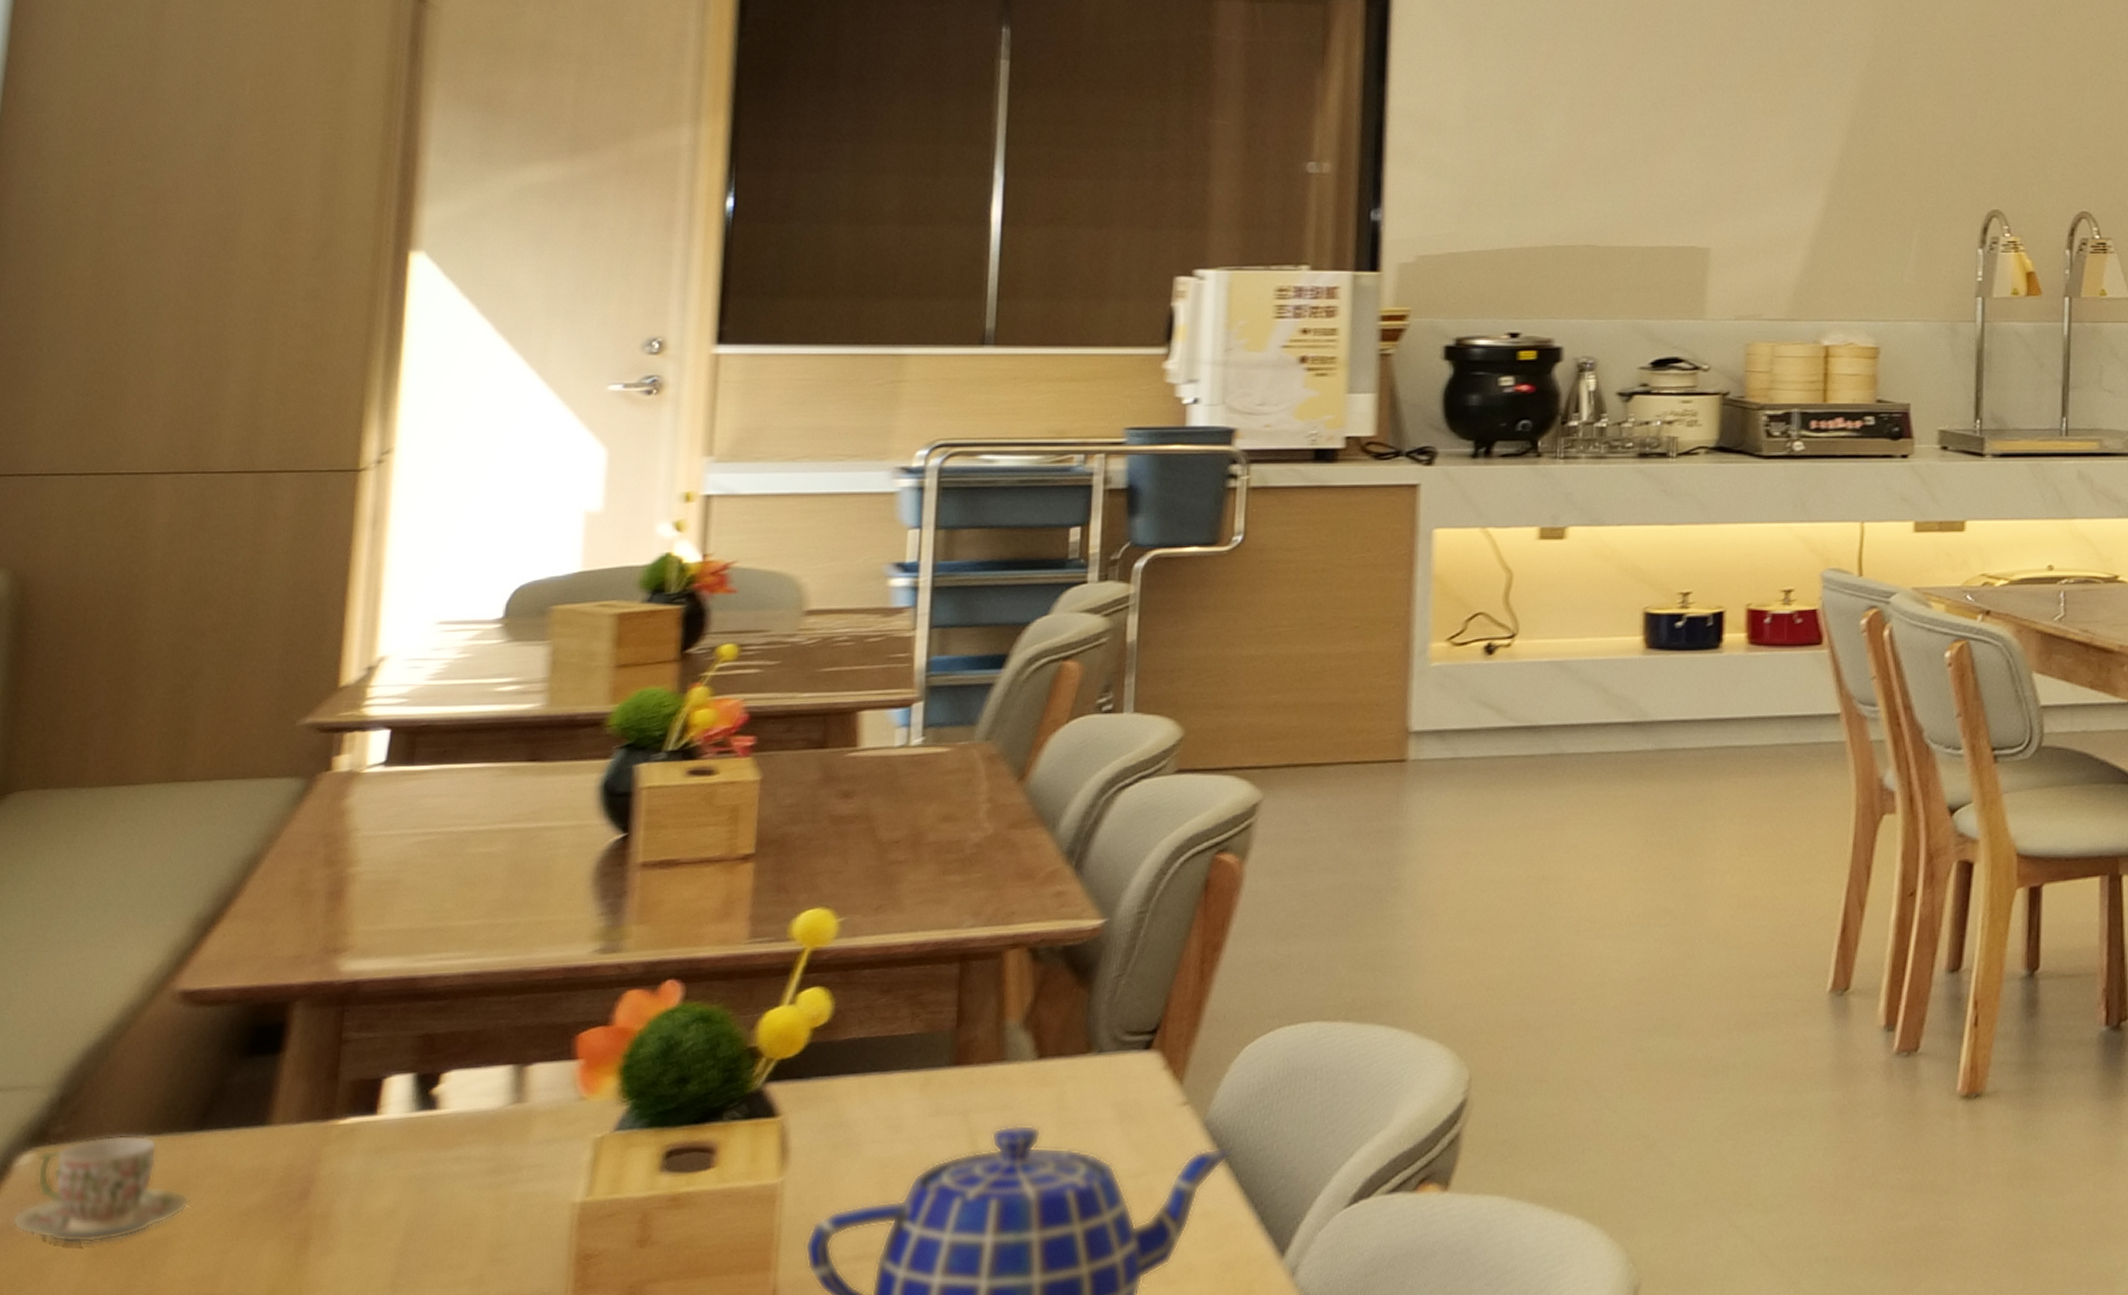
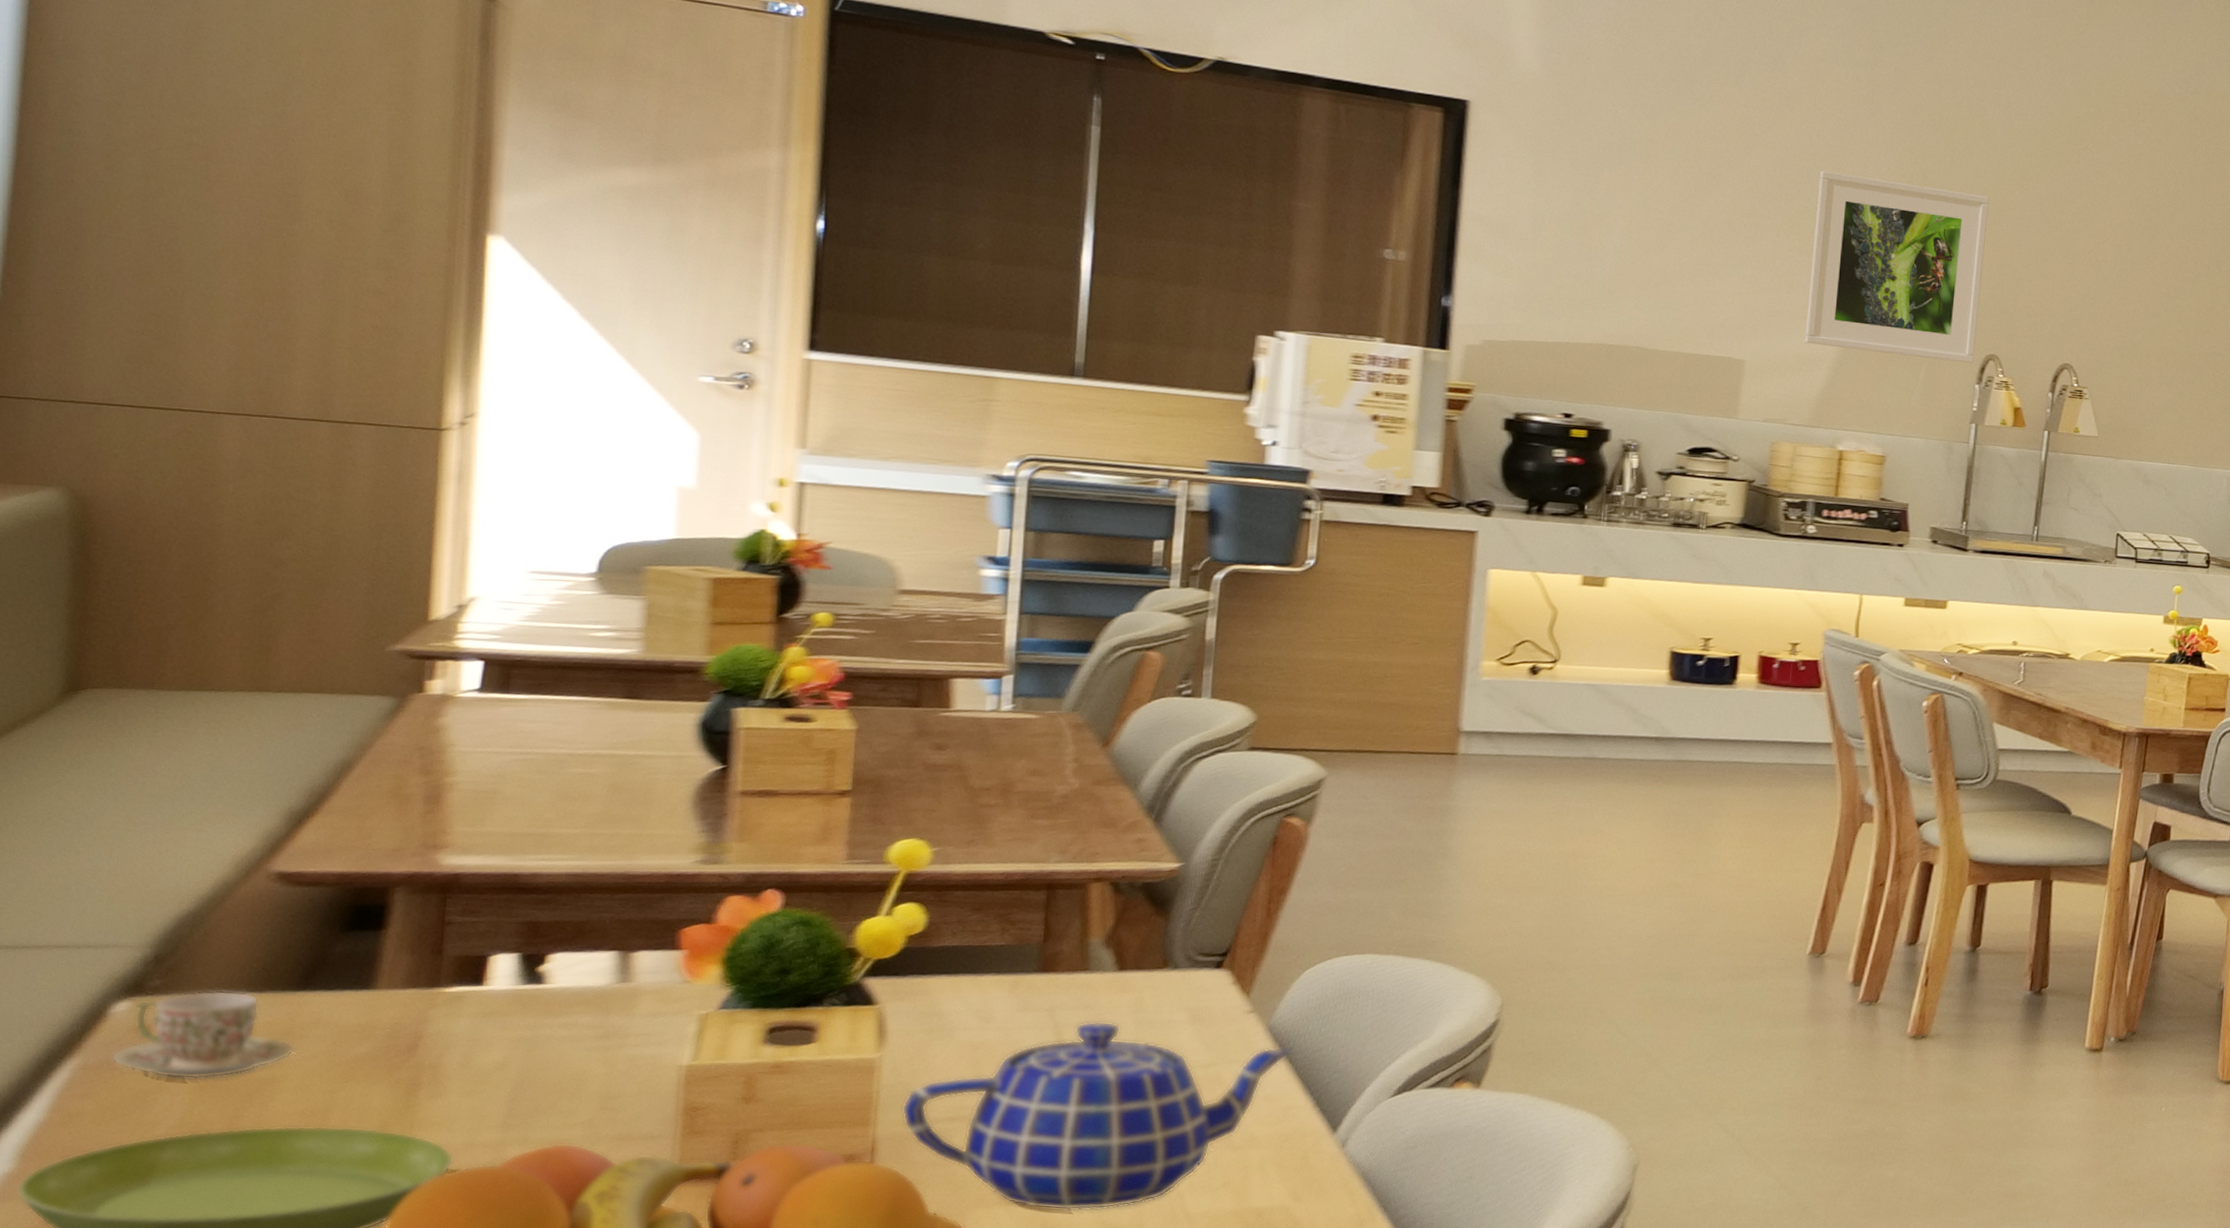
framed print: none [1776,13,1977,224] -> present [1804,170,1989,364]

